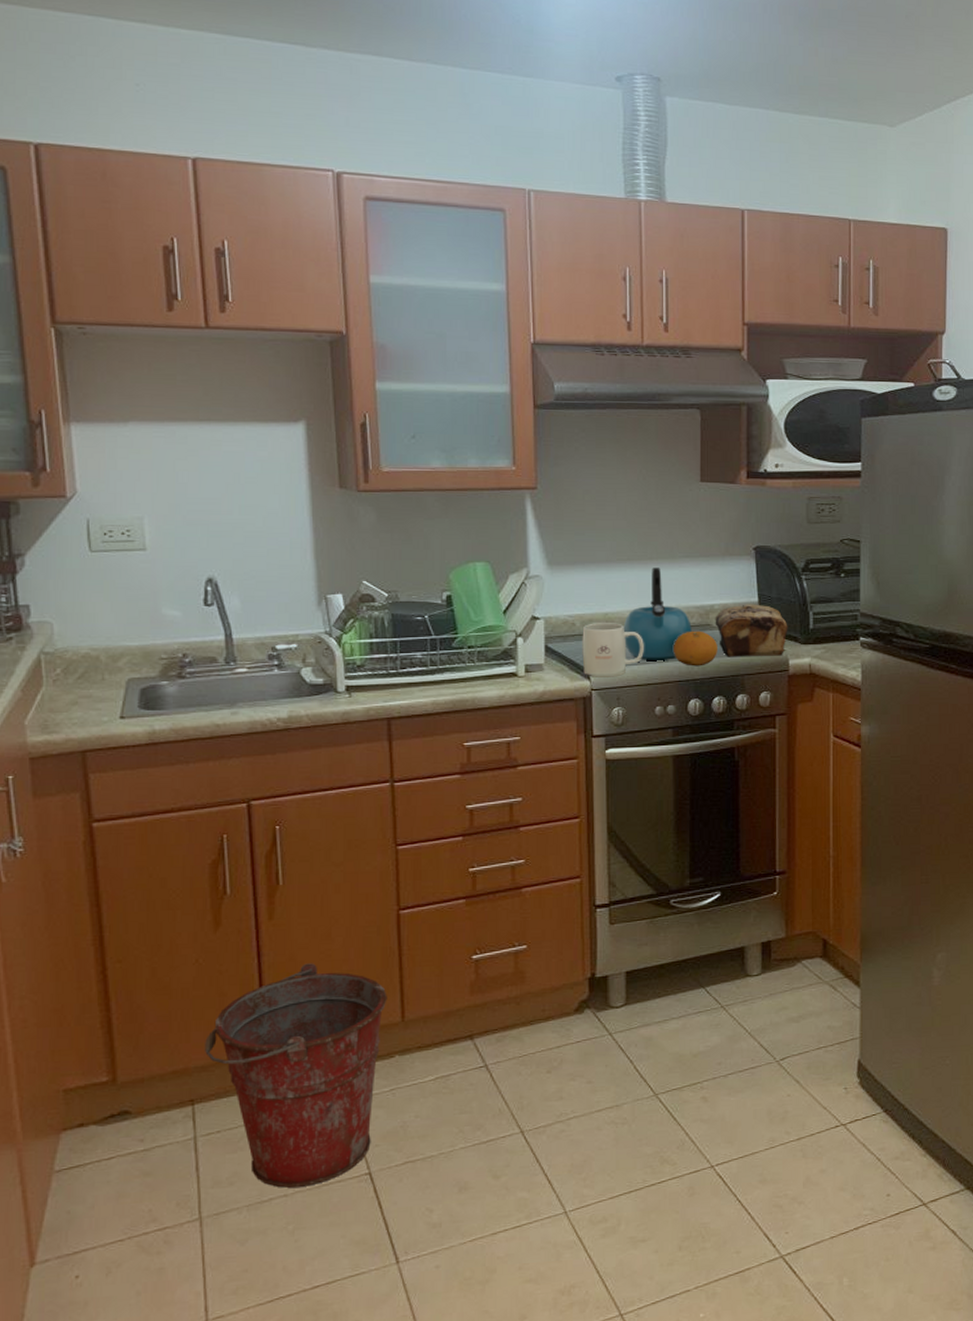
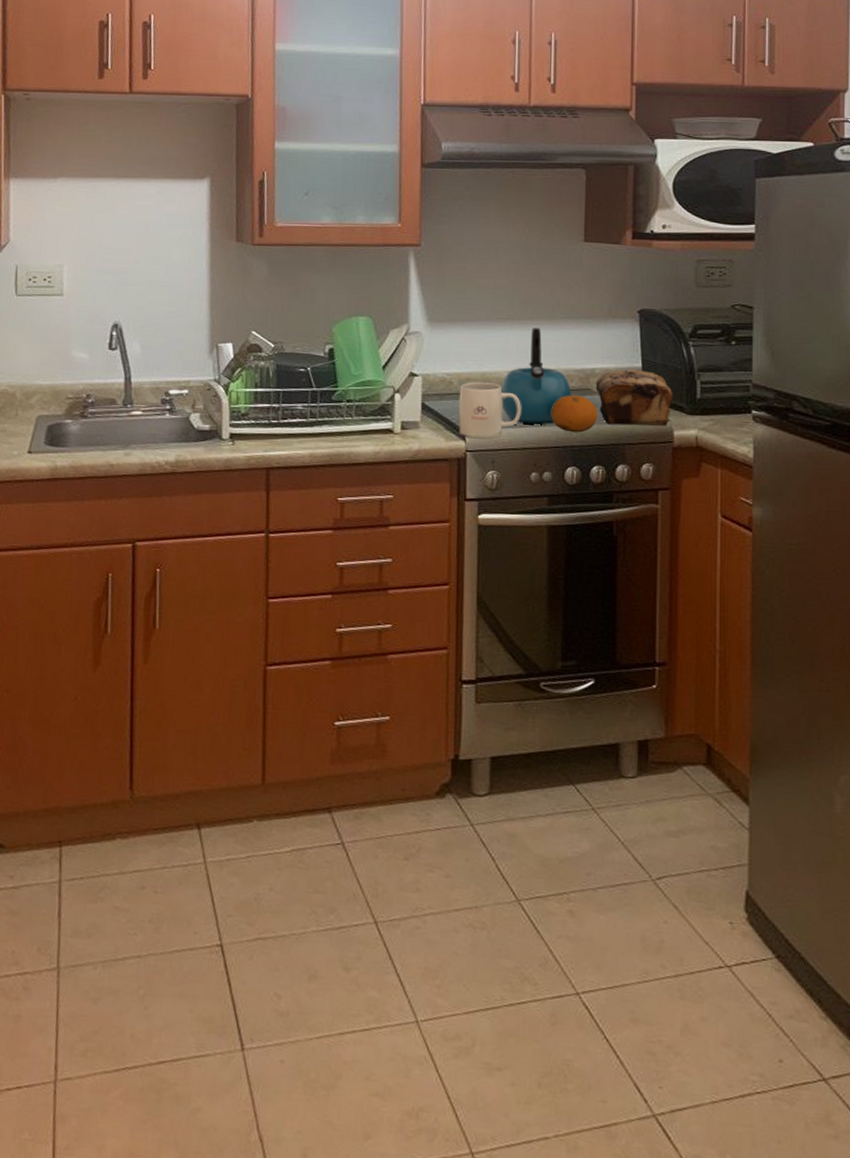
bucket: present [204,963,387,1188] -> none [75,712,250,950]

